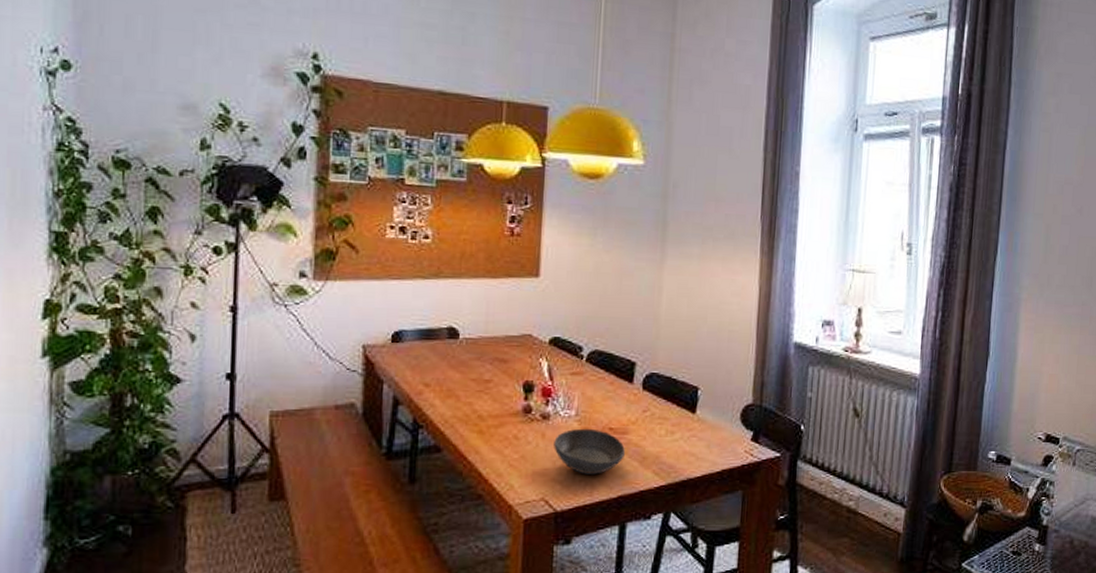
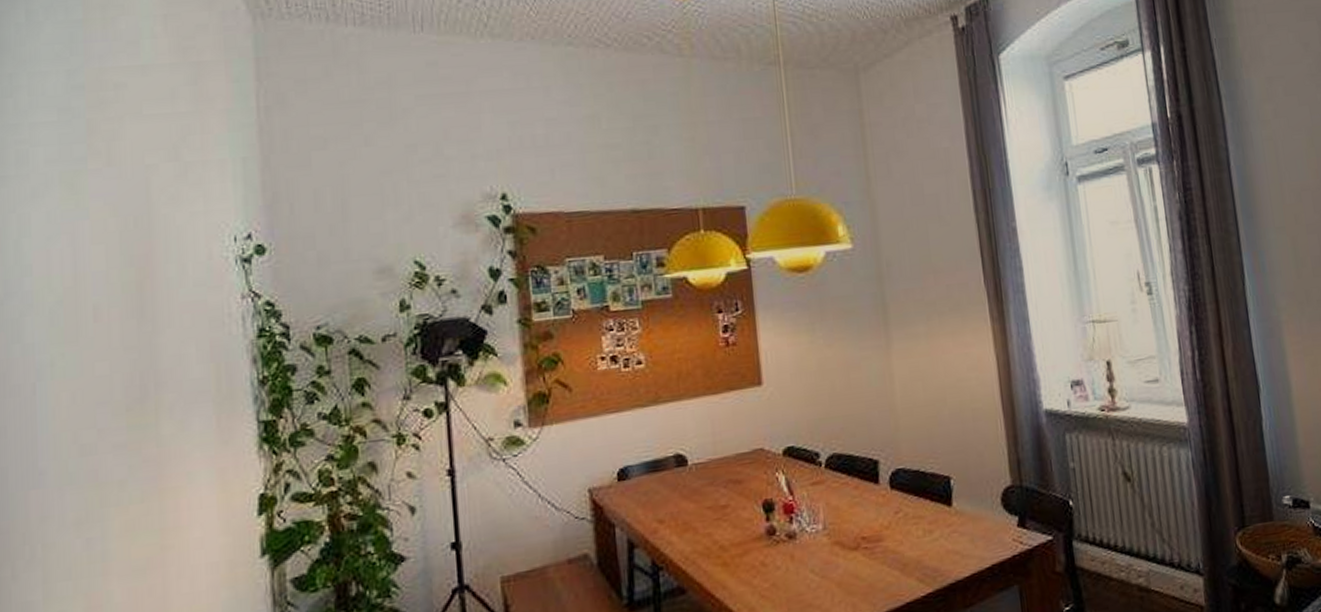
bowl: present [554,428,625,474] -> none [804,541,883,594]

